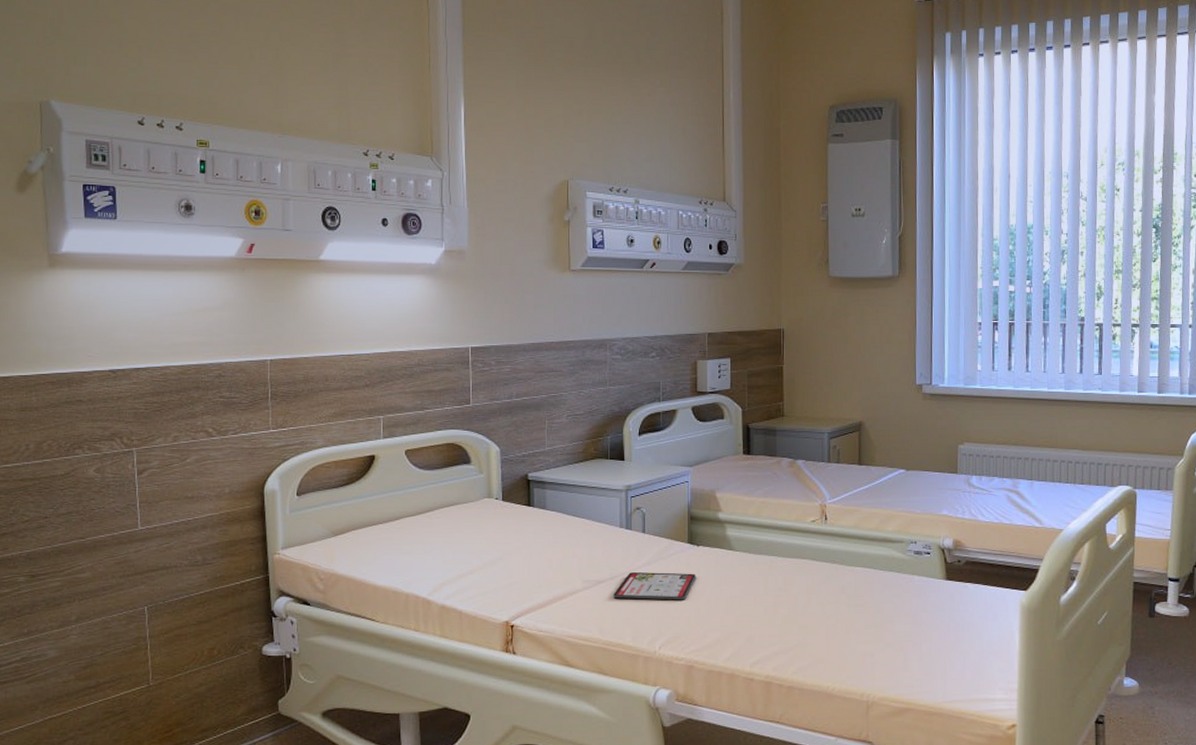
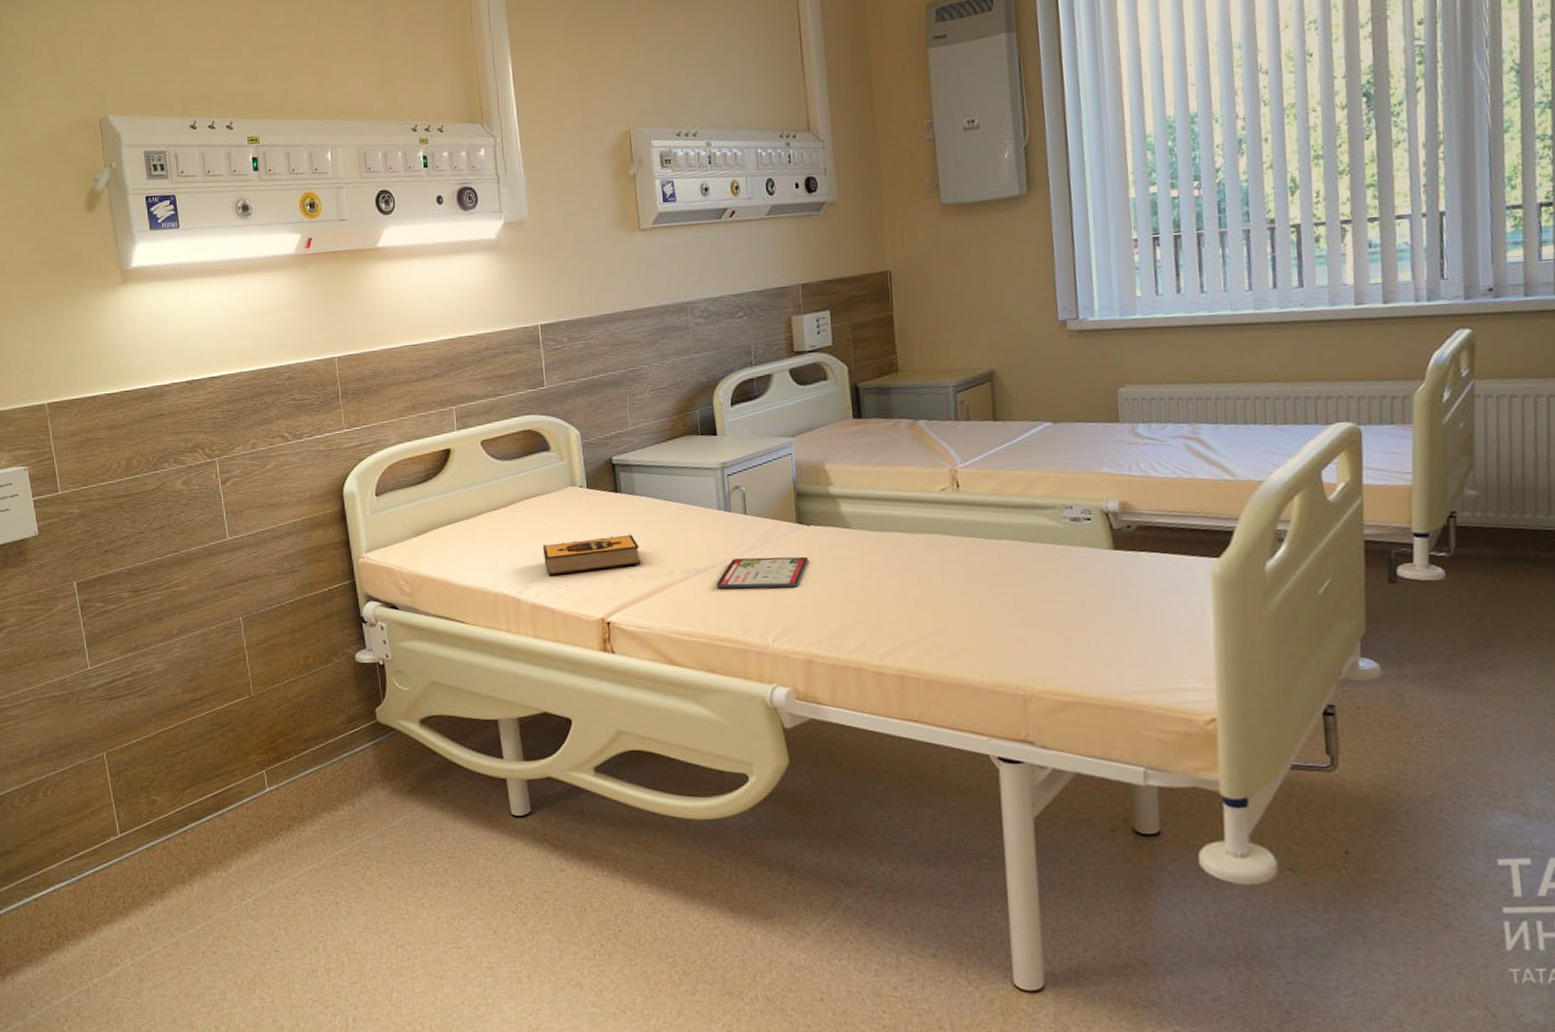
hardback book: none [457,545,547,580] -> present [543,534,641,576]

